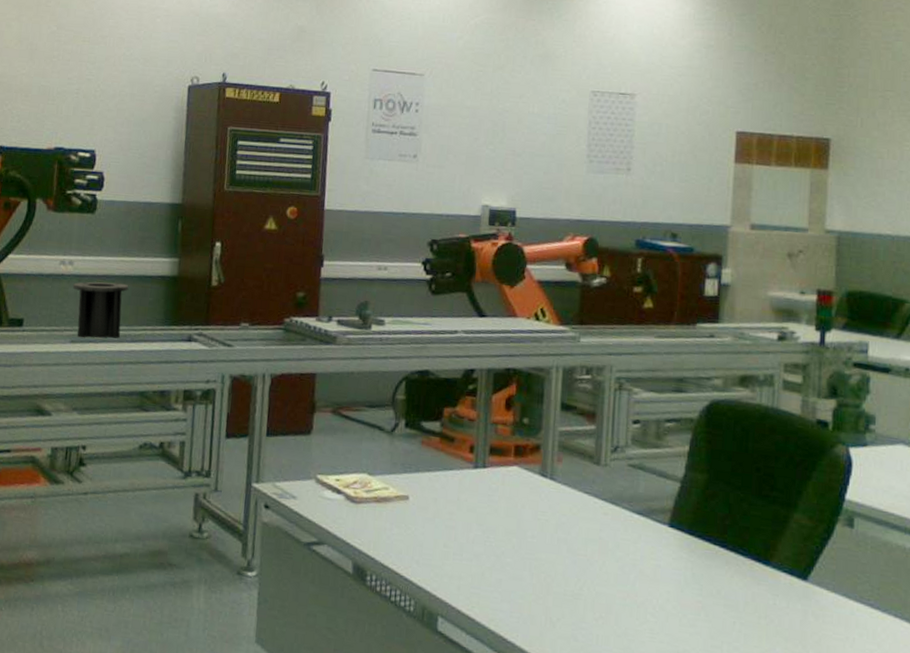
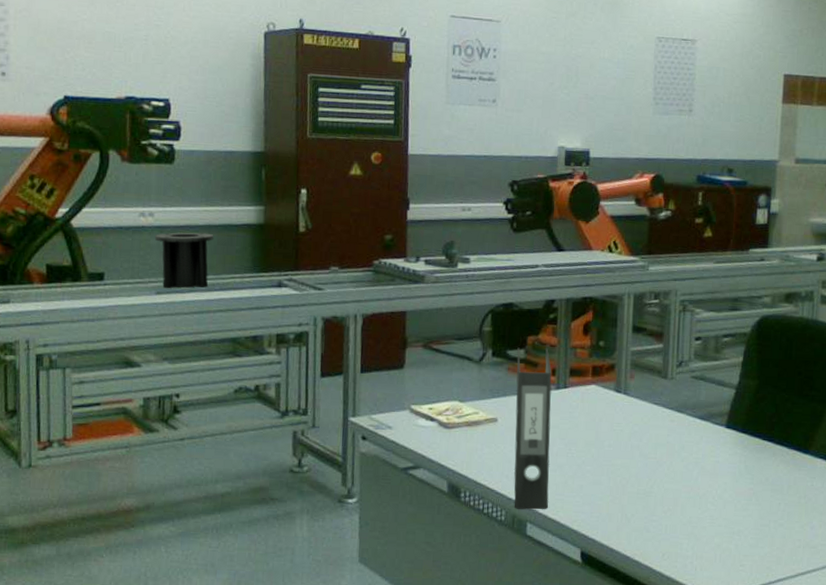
binder: none [424,419,470,604] -> present [514,347,552,510]

